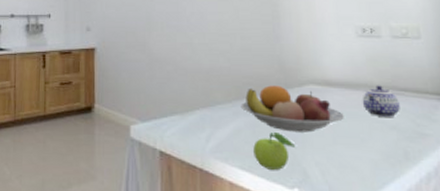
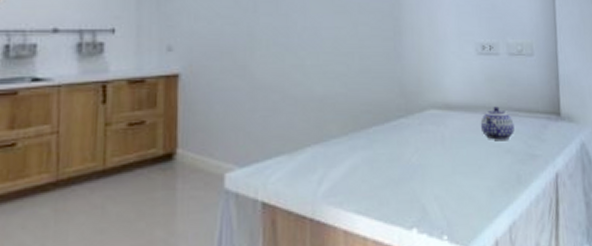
fruit bowl: present [240,85,344,133] -> none [357,112,463,165]
fruit: present [253,132,296,170] -> none [371,167,416,210]

